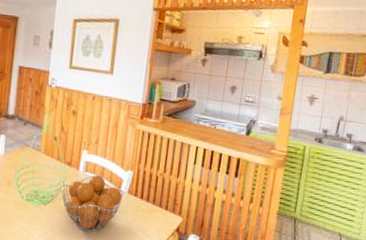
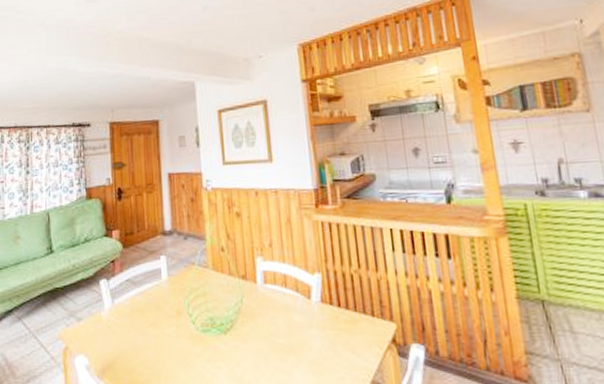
fruit basket: present [61,175,124,232] -> none [240,285,316,362]

